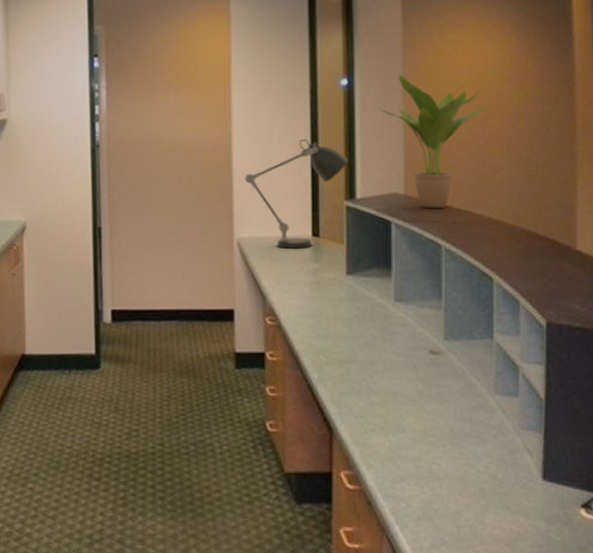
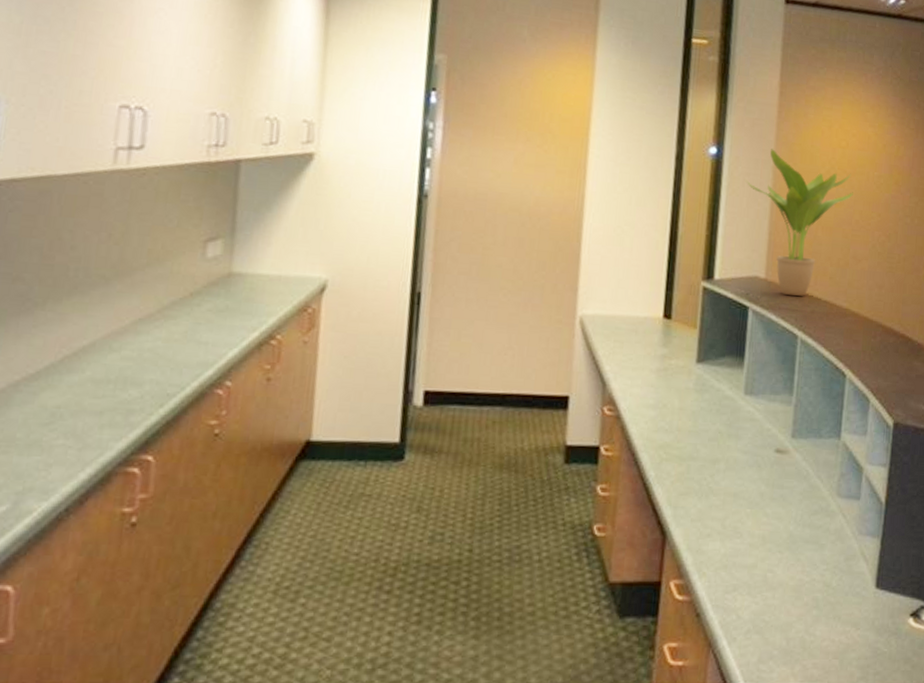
desk lamp: present [245,139,348,250] -> none [595,209,709,332]

